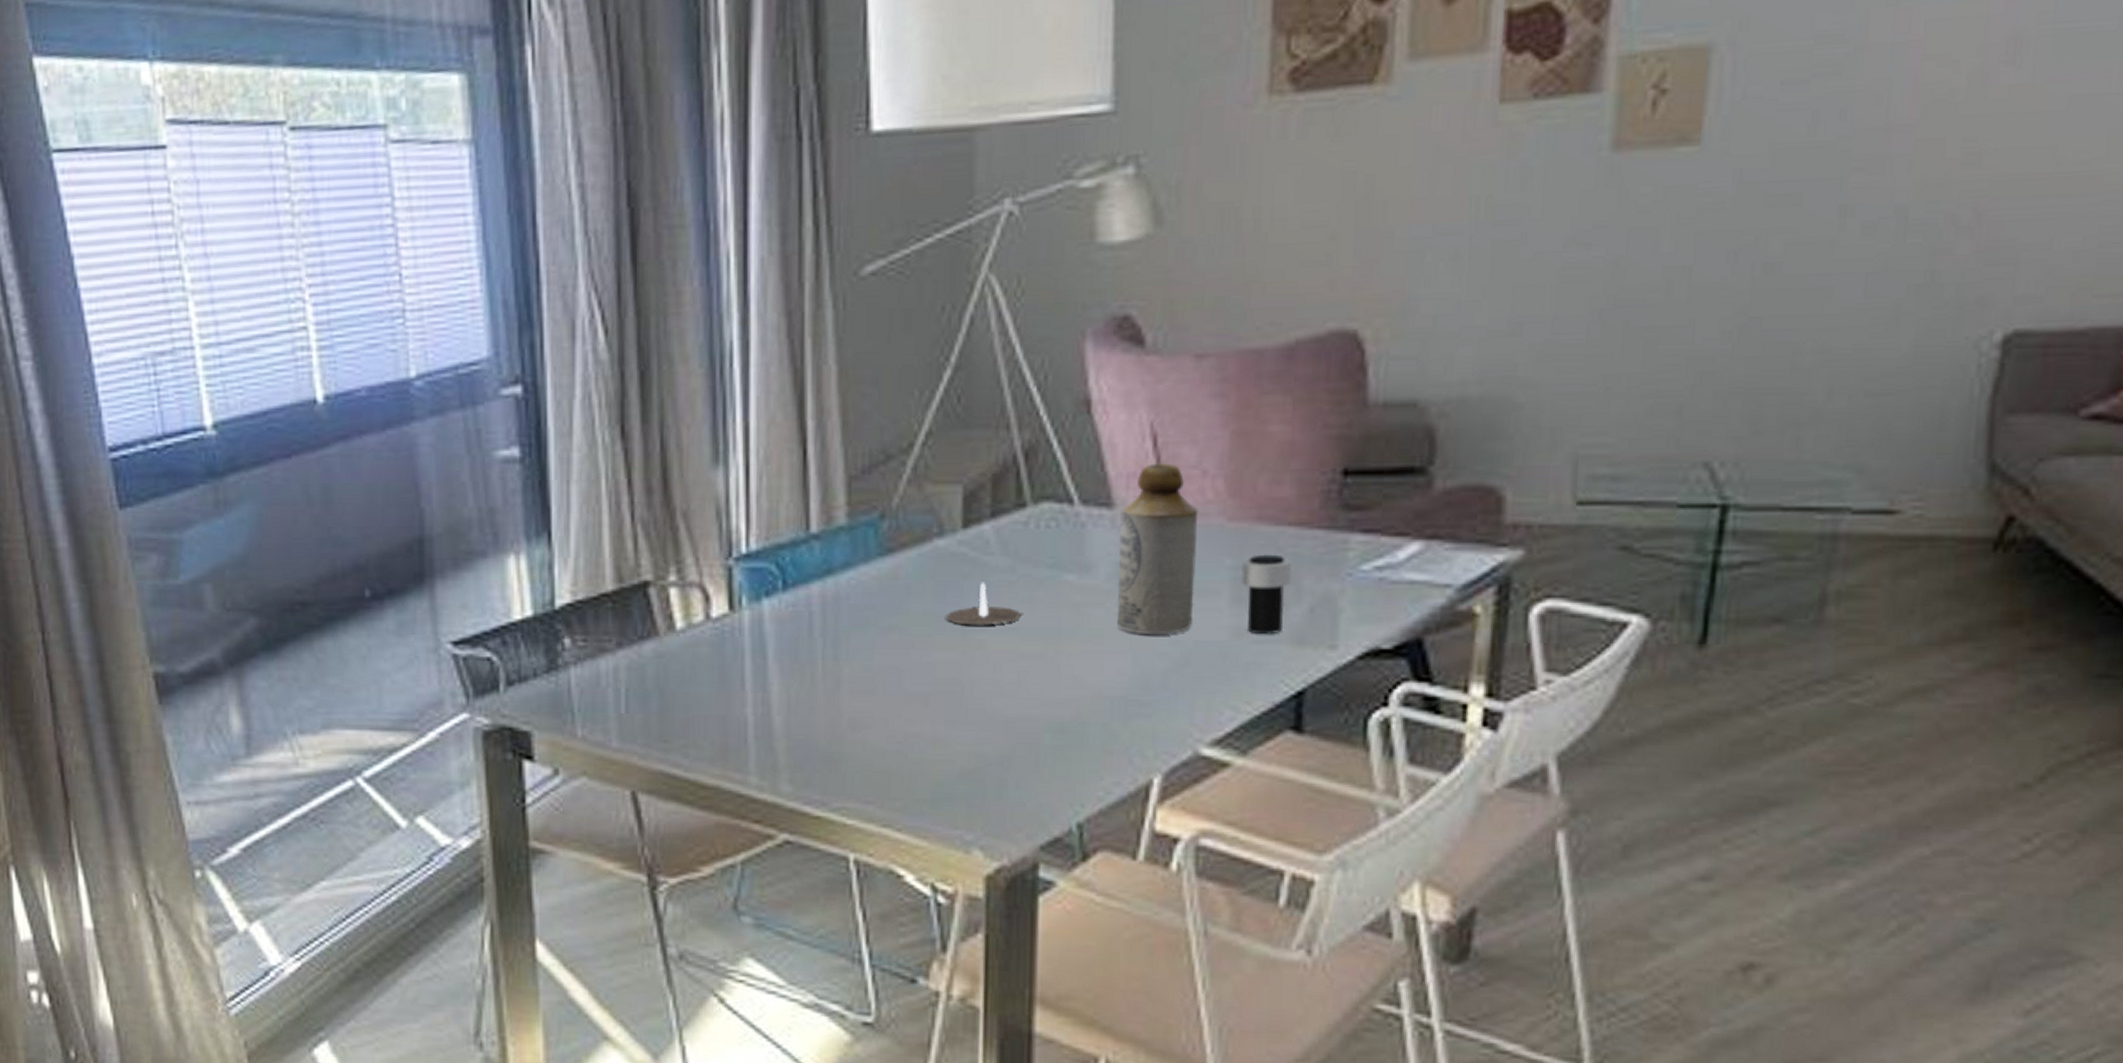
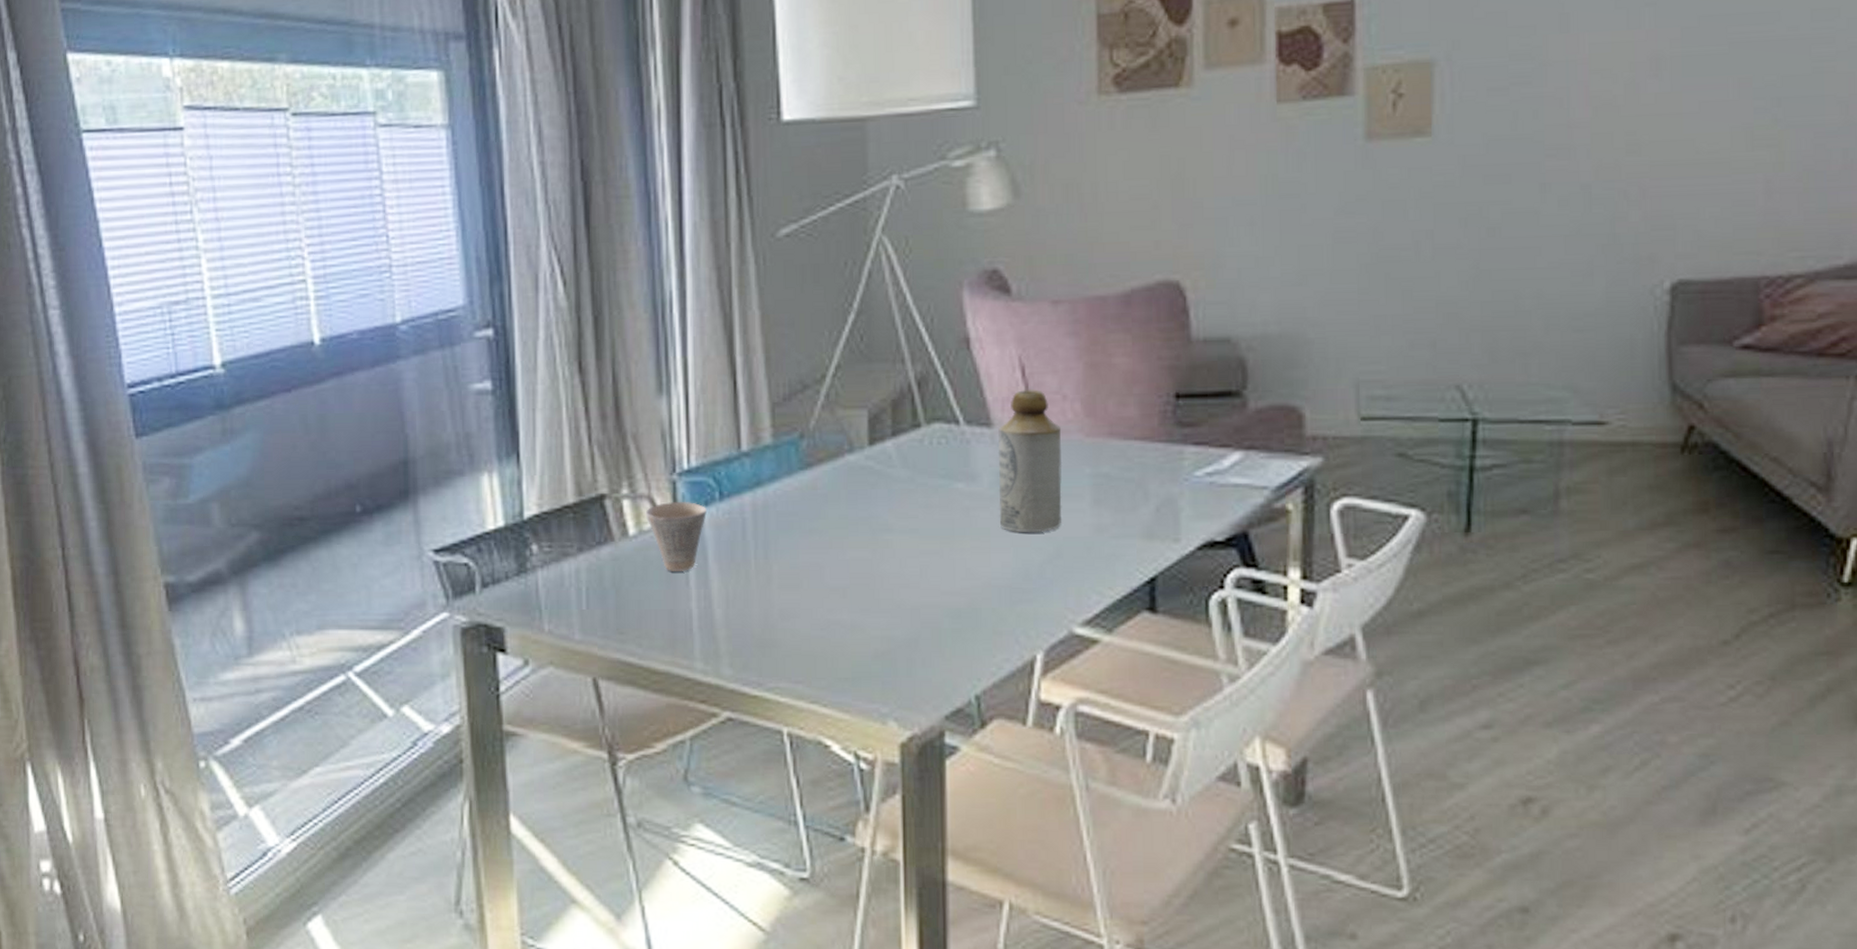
cup: none [695,590,767,672] -> present [645,501,707,571]
candle: present [945,582,1022,626] -> none [857,490,921,528]
cup: present [1241,554,1293,635] -> none [1099,464,1140,531]

